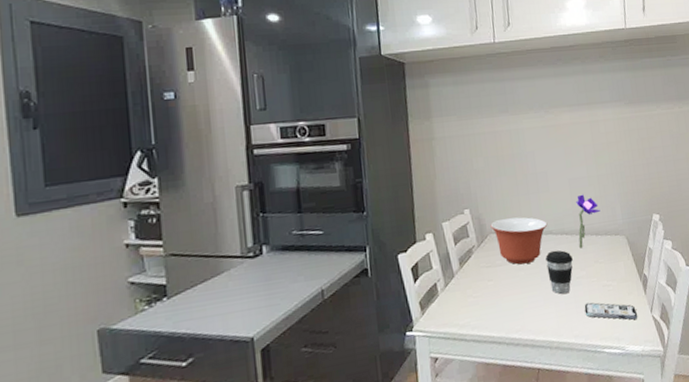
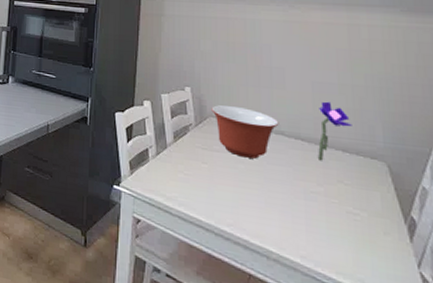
coffee cup: present [545,250,573,294] -> none [273,153,308,206]
smartphone: present [584,302,638,320] -> none [317,224,397,268]

